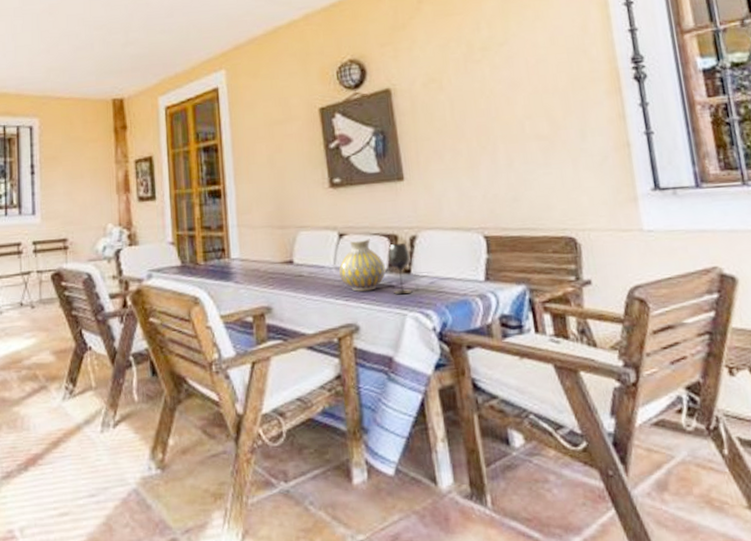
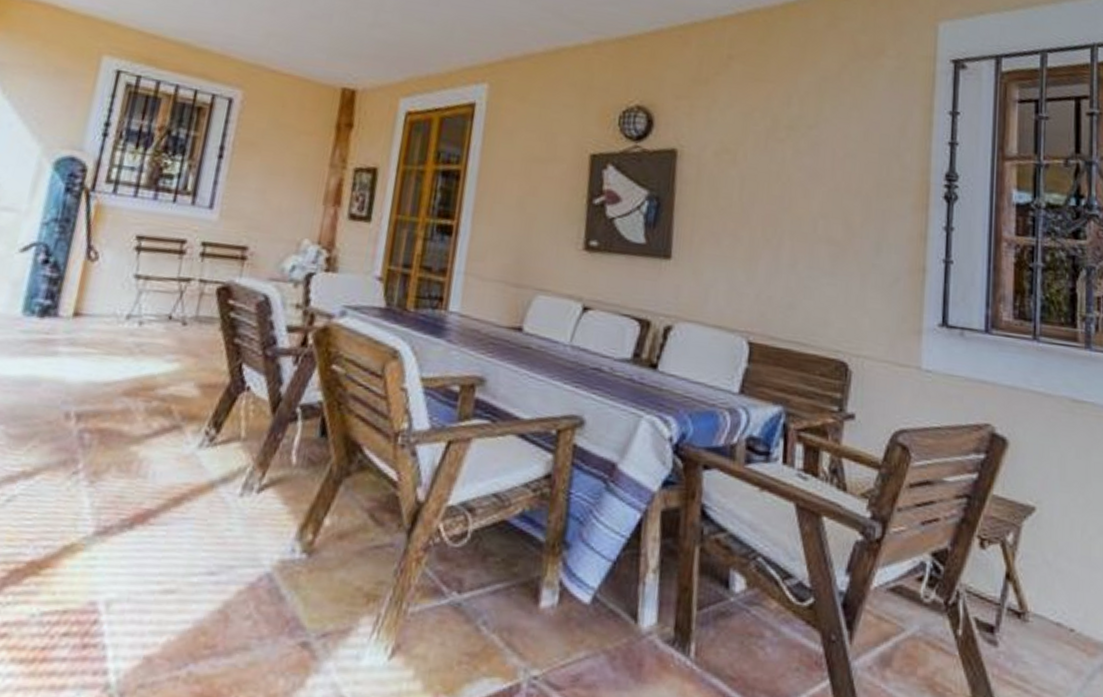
pitcher: present [339,239,386,292] -> none [574,318,630,381]
wine glass: present [388,242,411,295] -> none [633,330,661,393]

